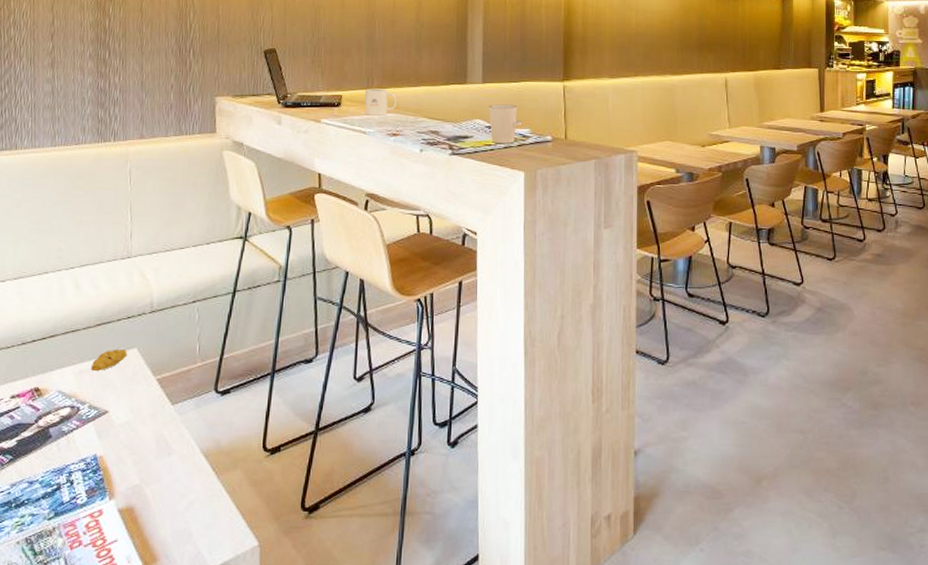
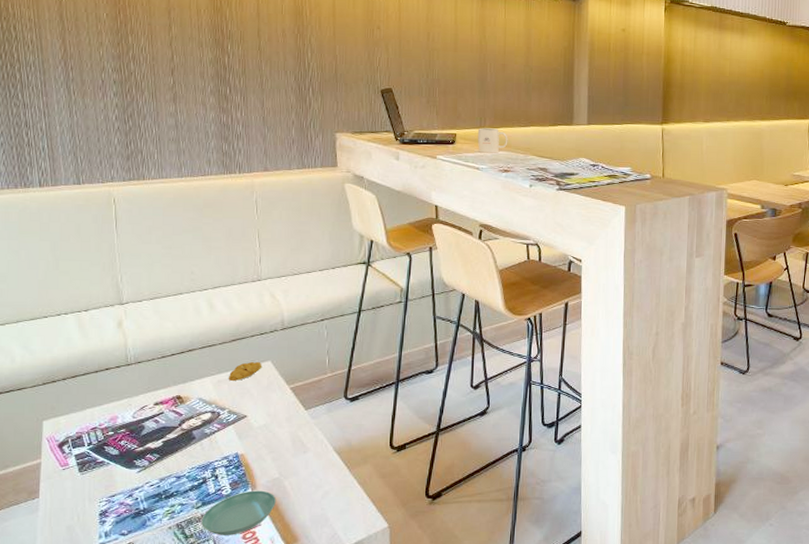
saucer: none [52,499,135,553] -> present [201,490,276,535]
cup: present [489,104,523,145] -> none [593,144,624,181]

